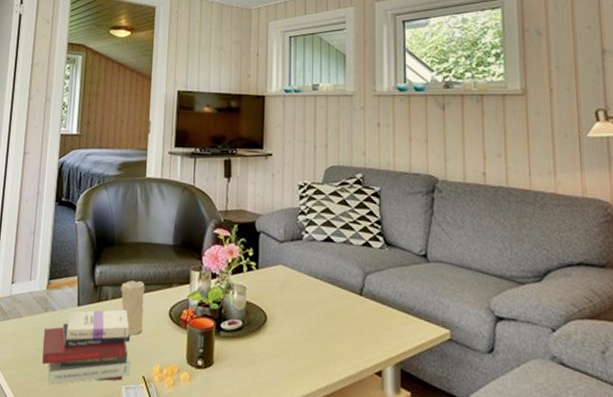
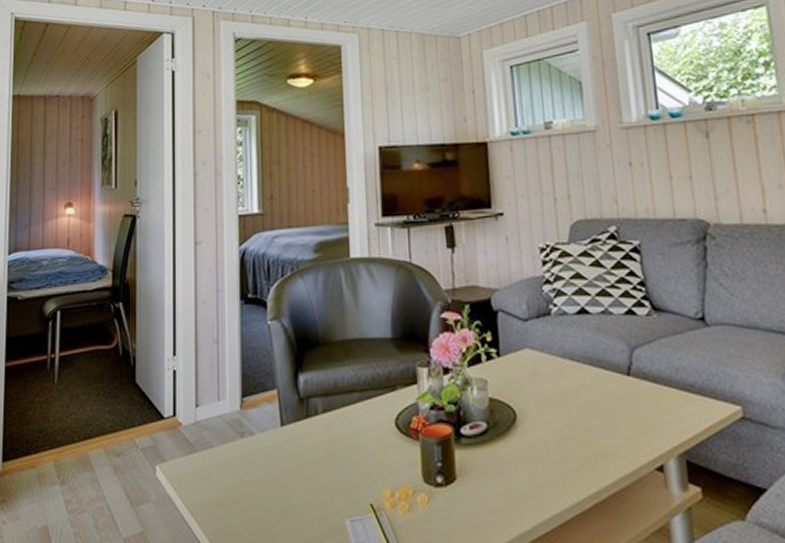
books: present [42,309,131,386] -> none [241,424,354,528]
candle: present [121,280,145,335] -> none [332,387,365,455]

